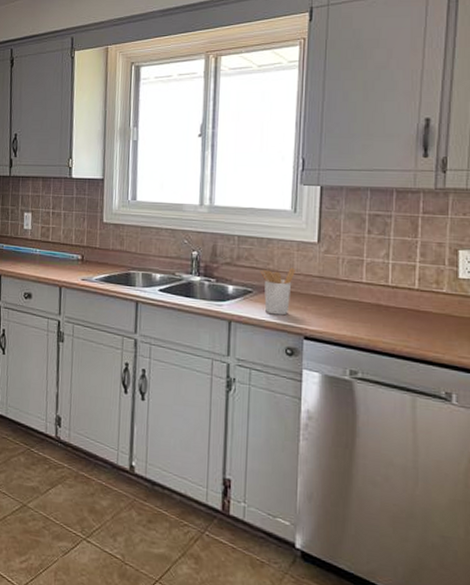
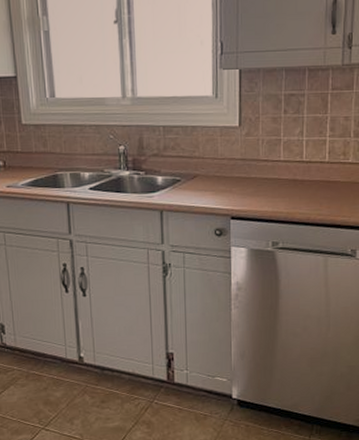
utensil holder: present [260,268,295,316] -> none [186,153,220,200]

